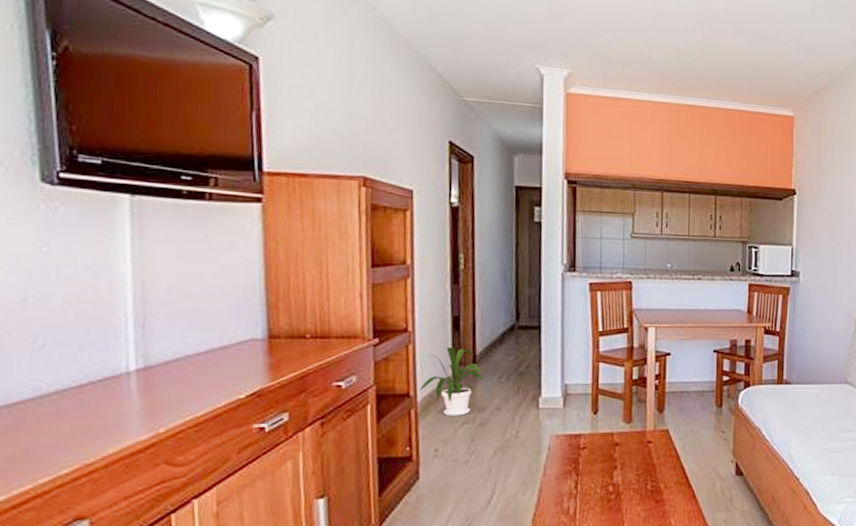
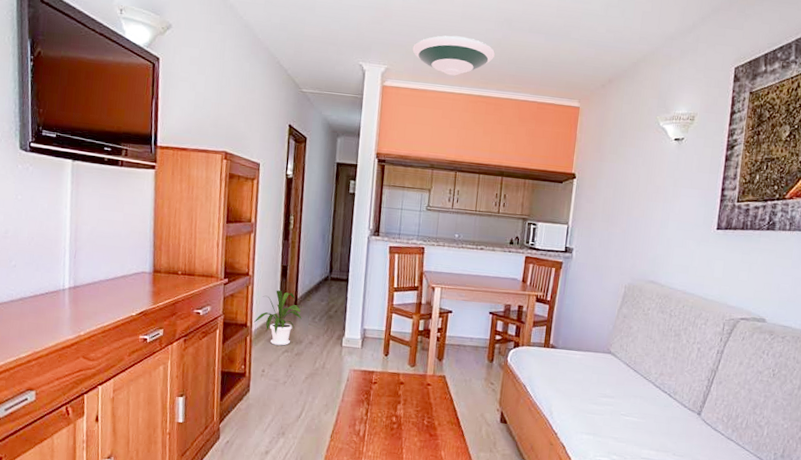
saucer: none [600,35,696,82] -> present [412,35,495,76]

